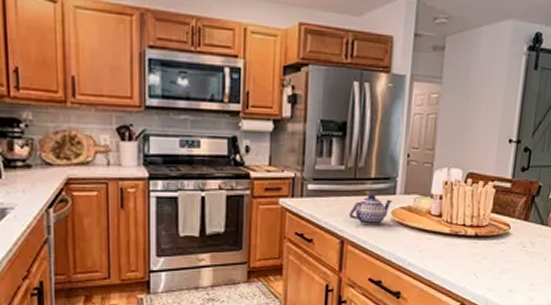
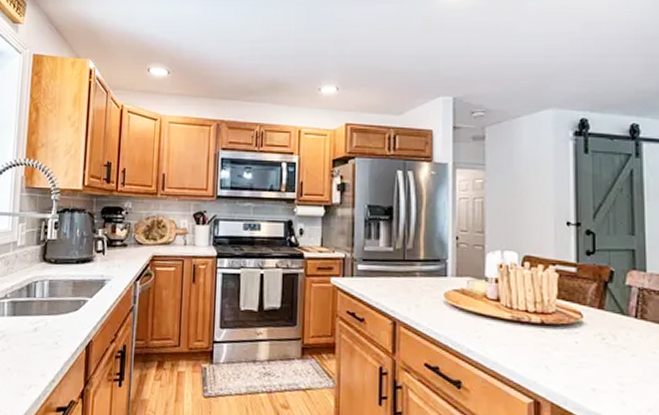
teapot: present [349,193,392,226] -> none [400,274,444,308]

